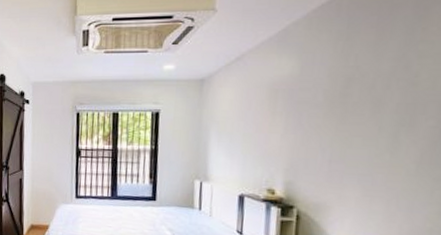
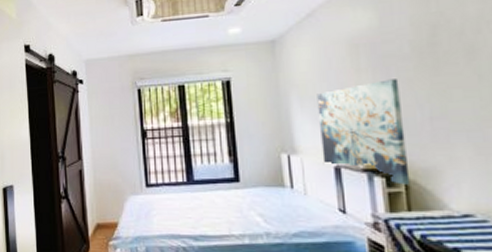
wall art: none [230,123,308,216] -> present [317,79,411,185]

